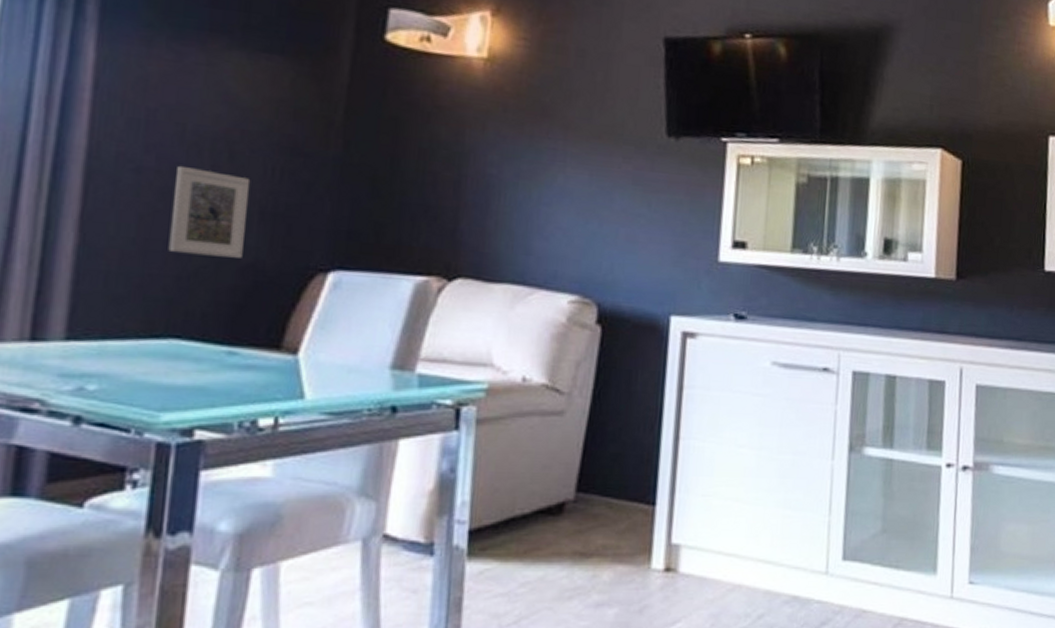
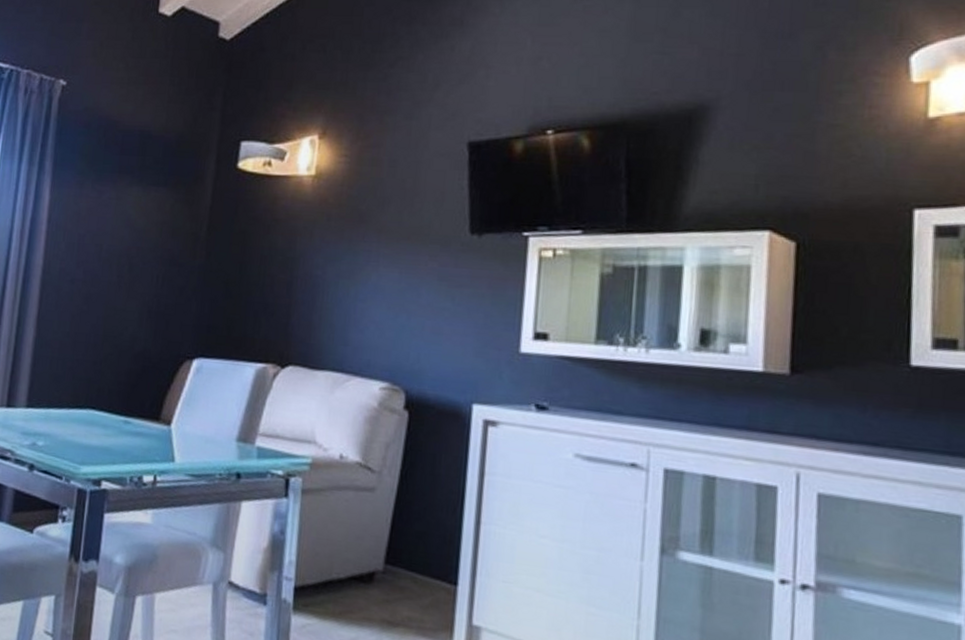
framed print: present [168,165,251,258] -> none [89,276,143,348]

